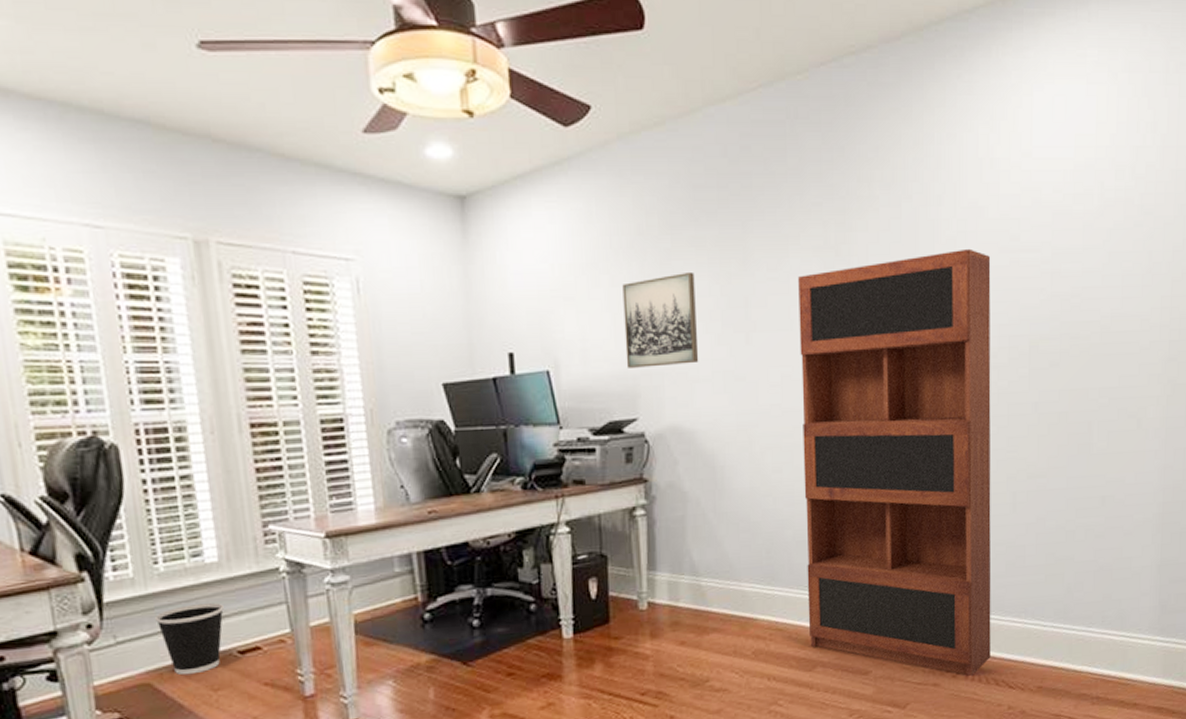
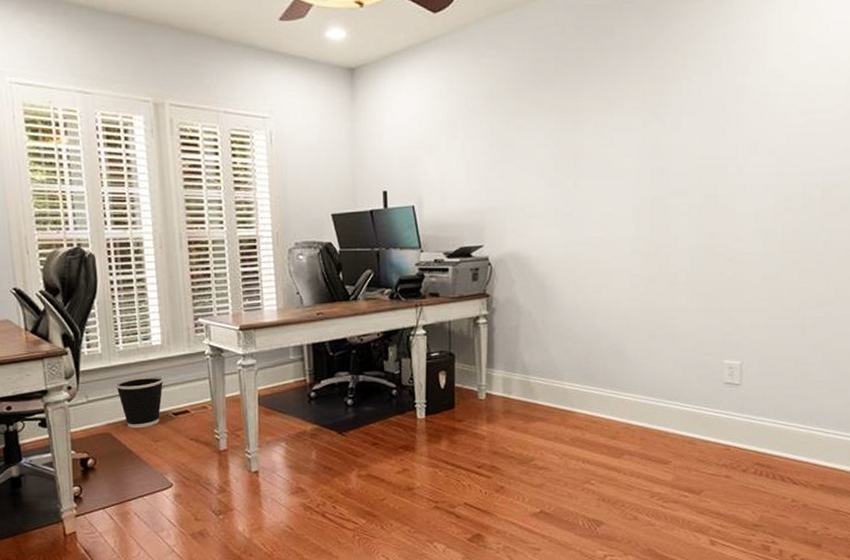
wall art: present [622,271,699,368] -> none [475,128,535,205]
bookcase: present [798,248,991,677] -> none [618,109,790,472]

